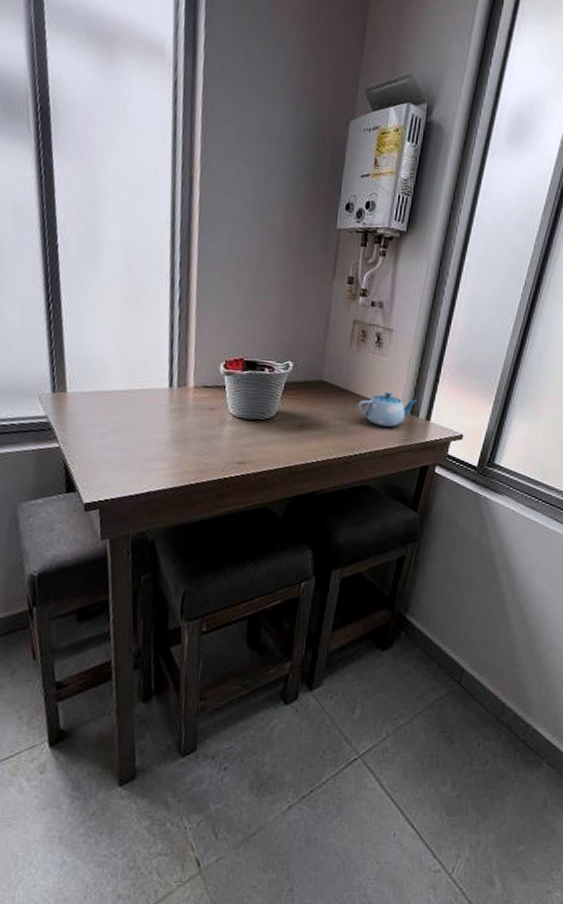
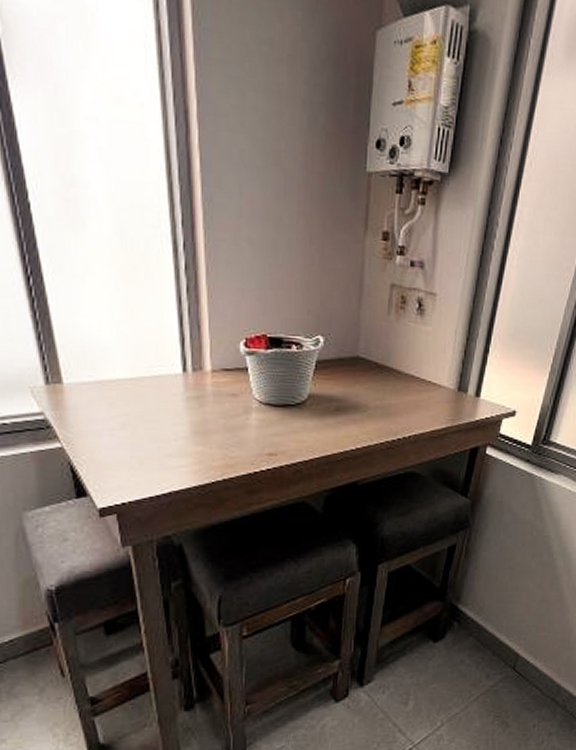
teapot: present [357,392,418,427] -> none [399,367,466,406]

